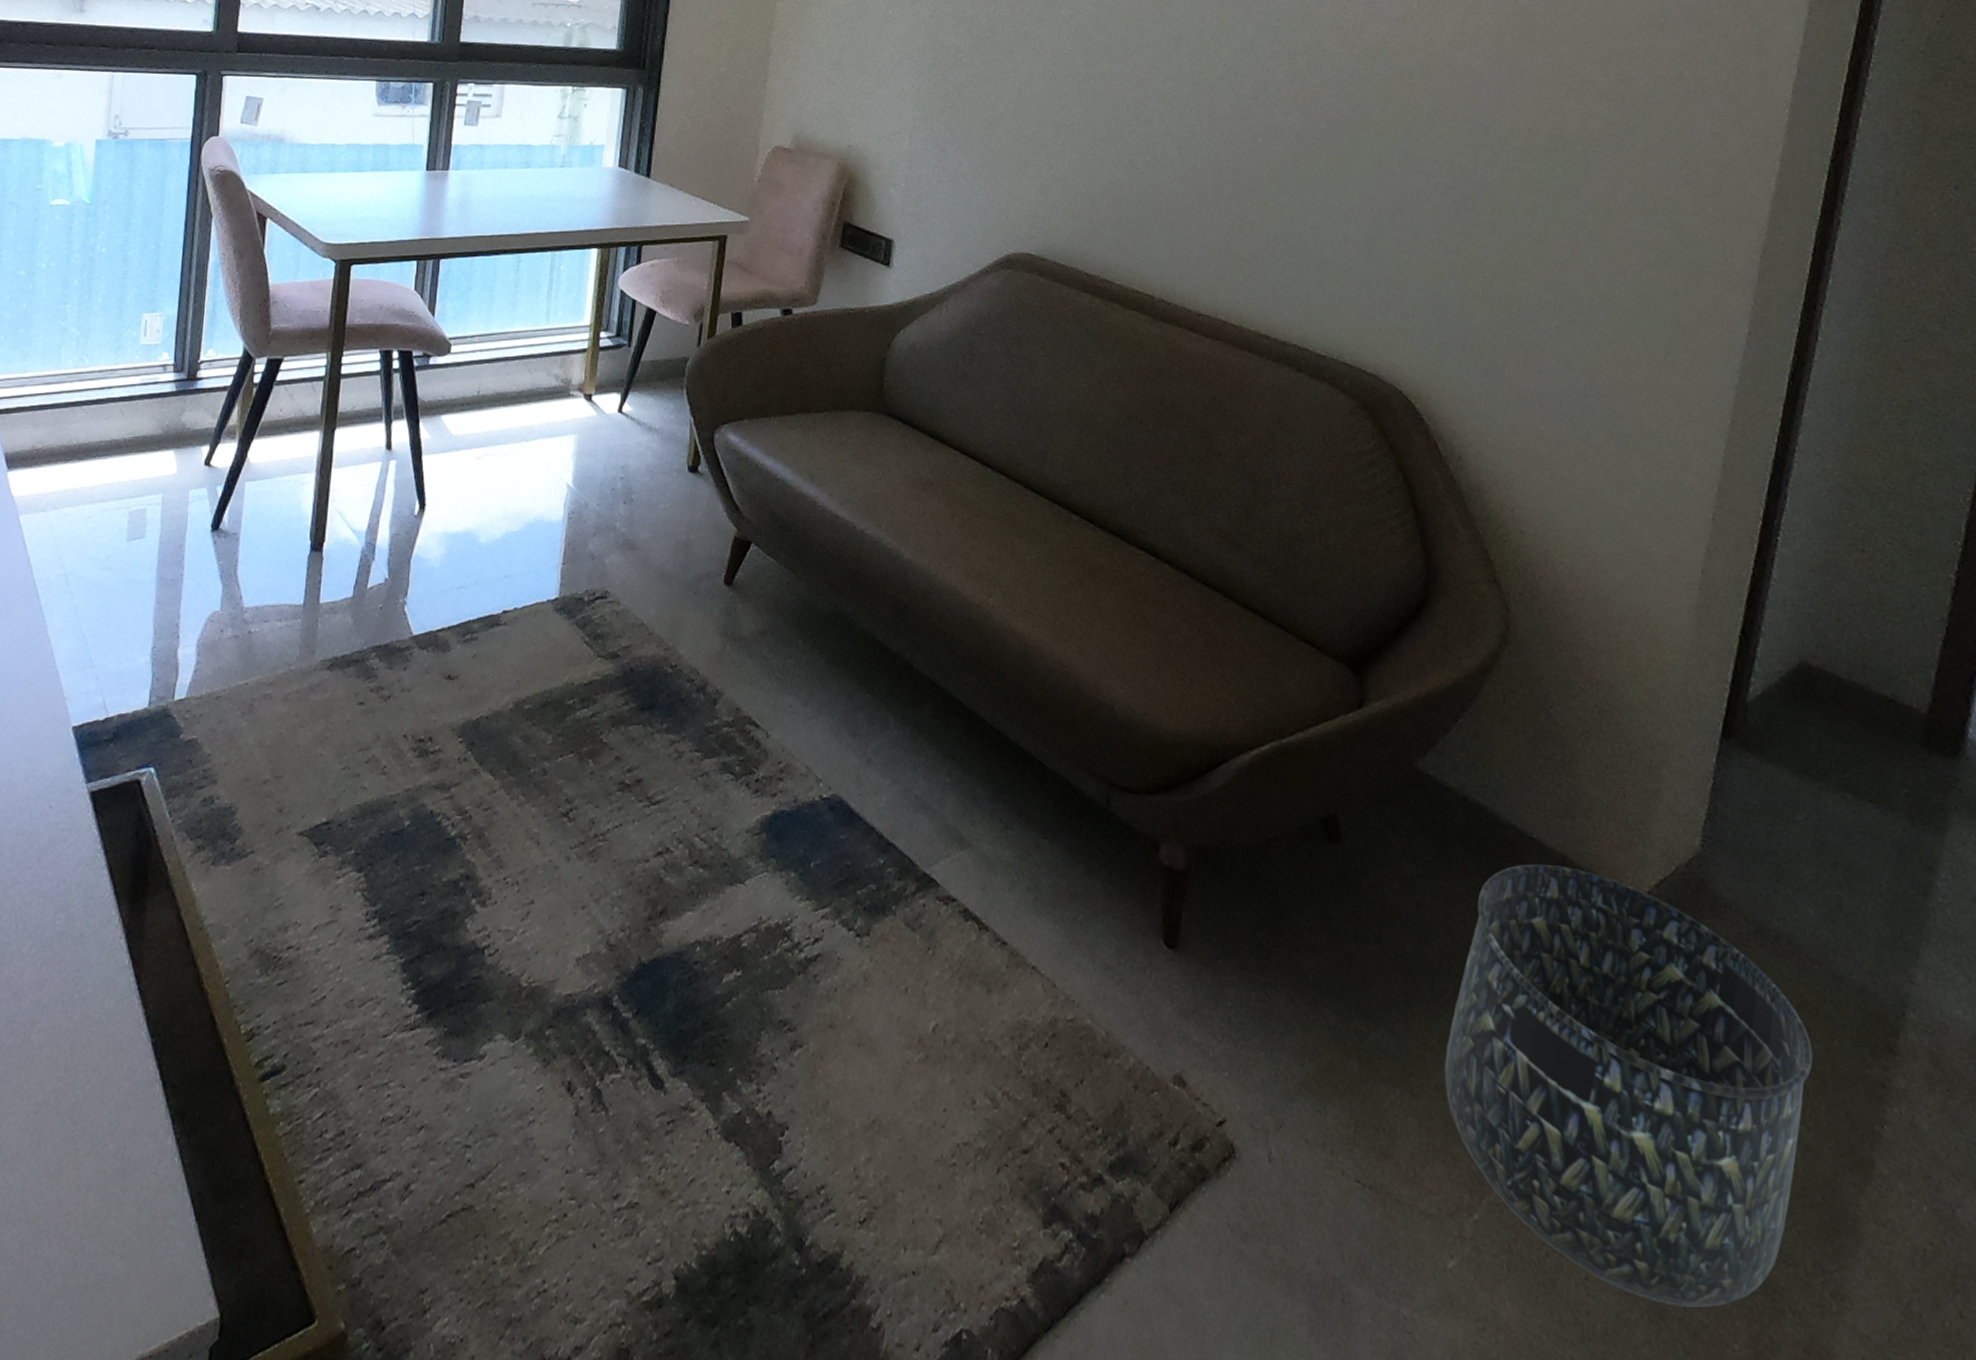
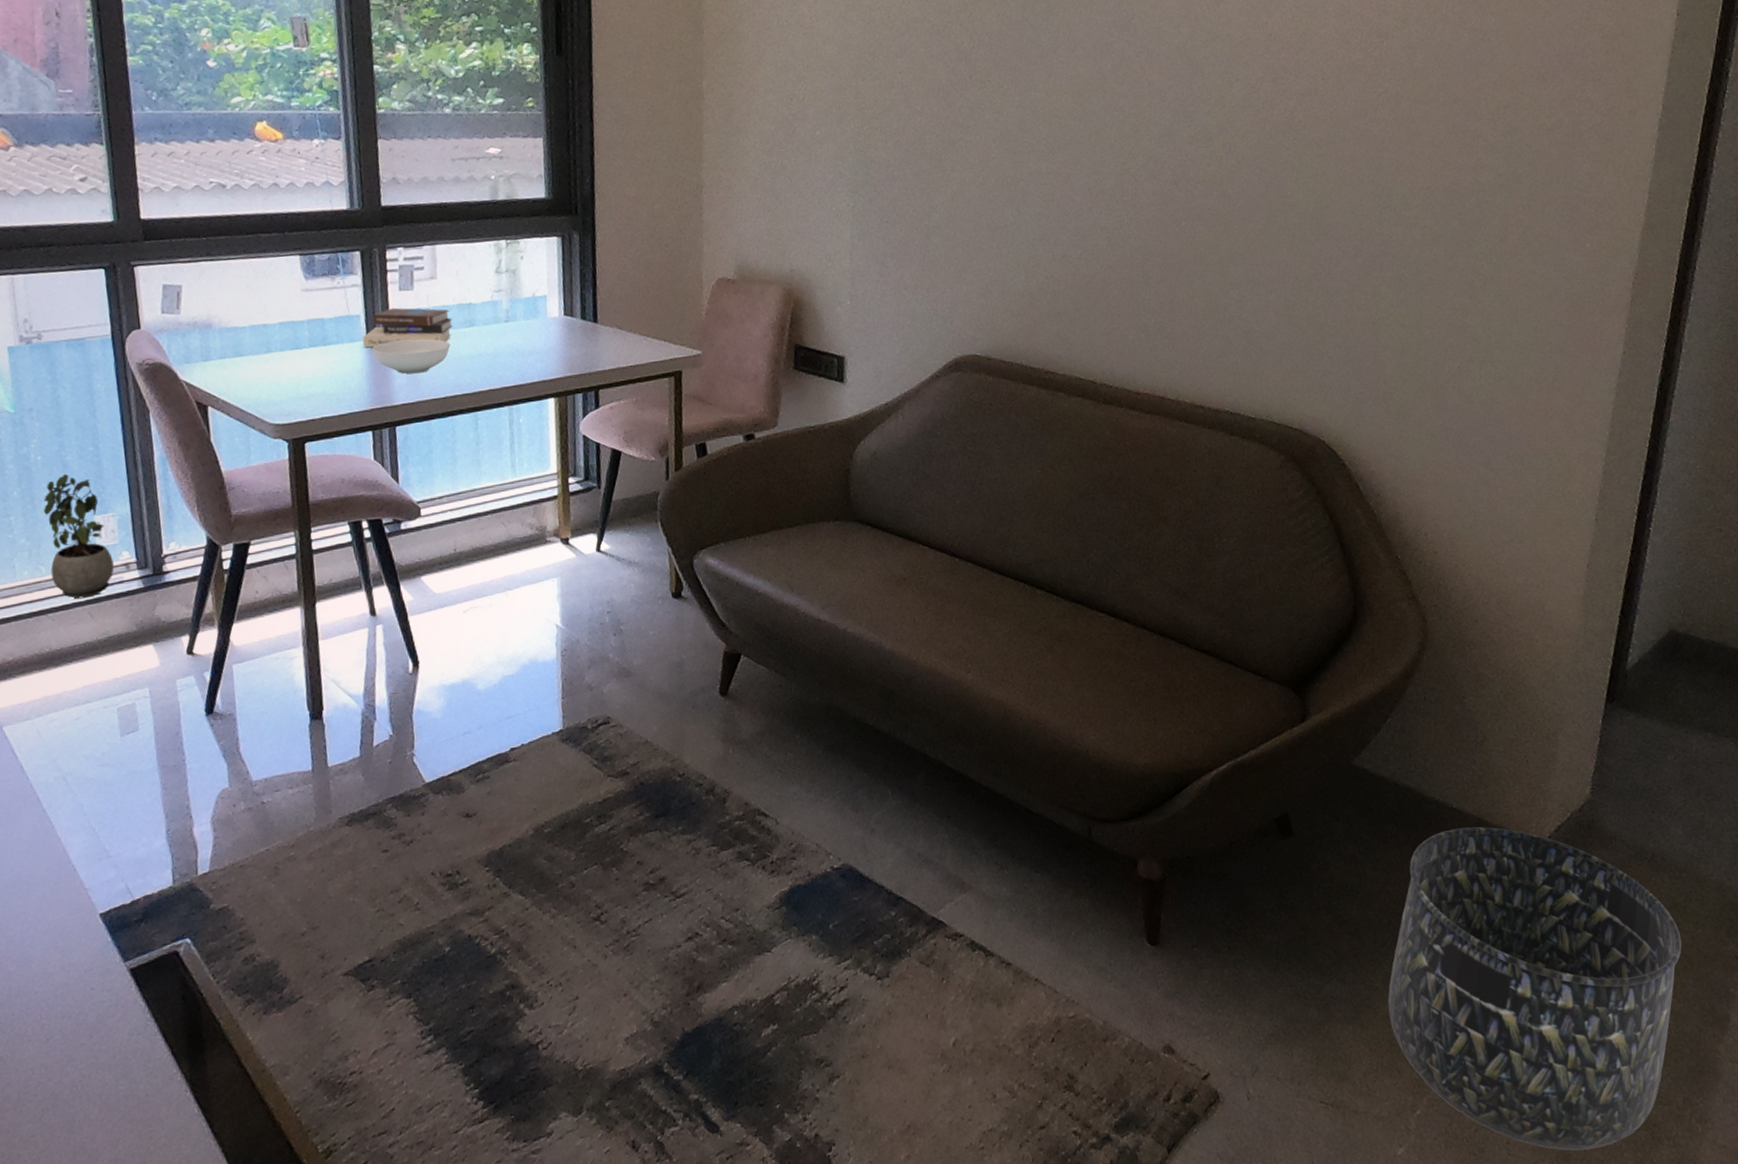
potted plant: none [92,269,153,395] -> present [43,474,114,599]
books: none [422,141,510,180] -> present [363,307,453,348]
bowl: none [429,174,505,209] -> present [372,338,451,374]

